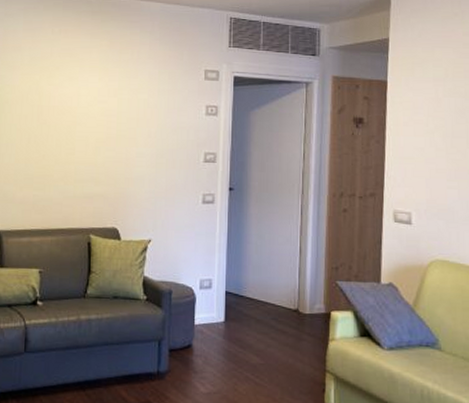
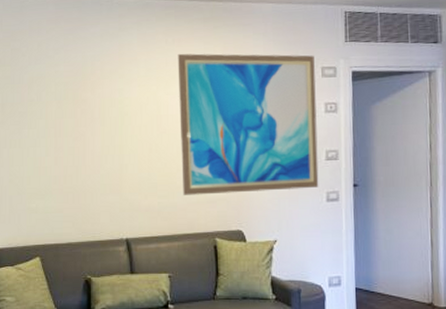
wall art: none [59,44,198,190] -> present [177,53,319,195]

